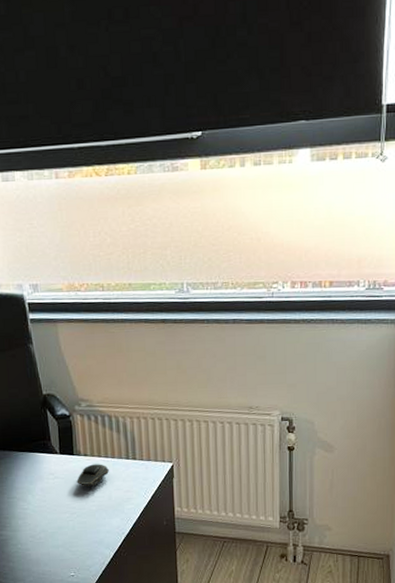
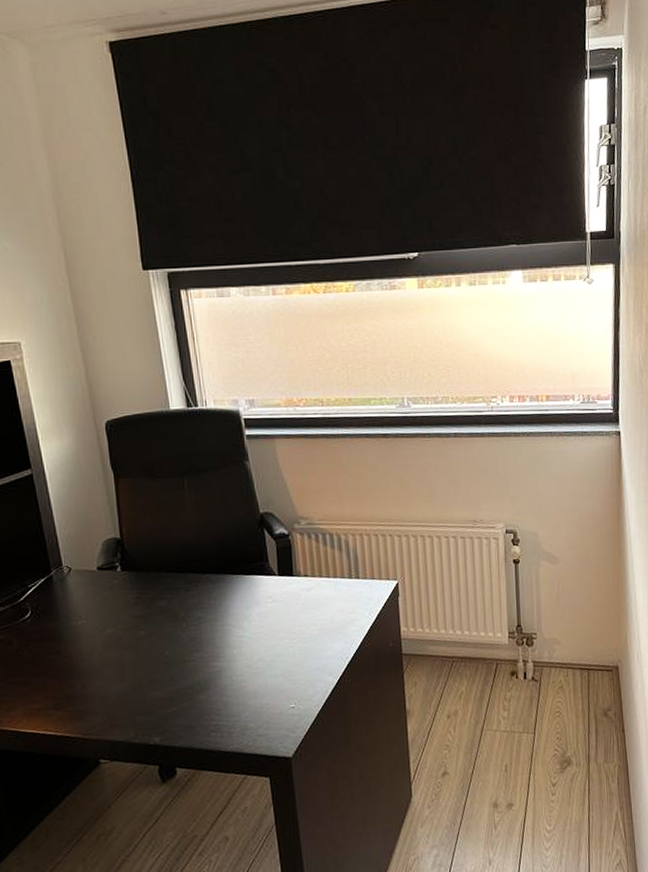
computer mouse: present [76,464,109,486] -> none [296,584,331,609]

